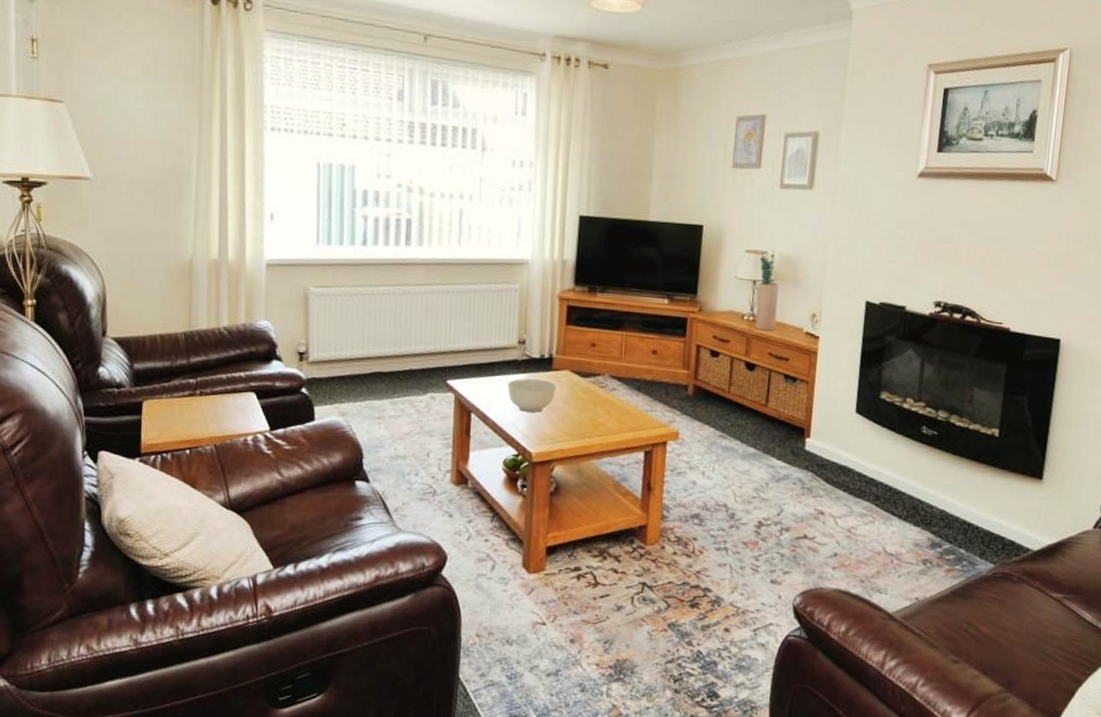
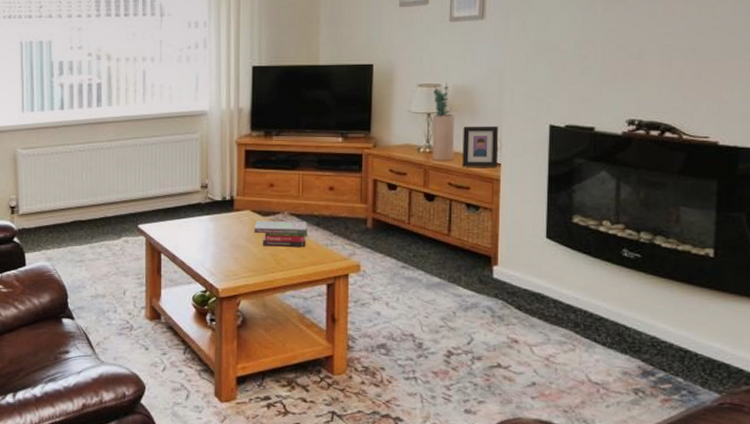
bowl: present [507,378,556,413] -> none [193,220,238,251]
books: none [572,382,628,413] -> present [254,221,307,248]
picture frame: none [783,296,819,340] -> present [462,126,498,167]

